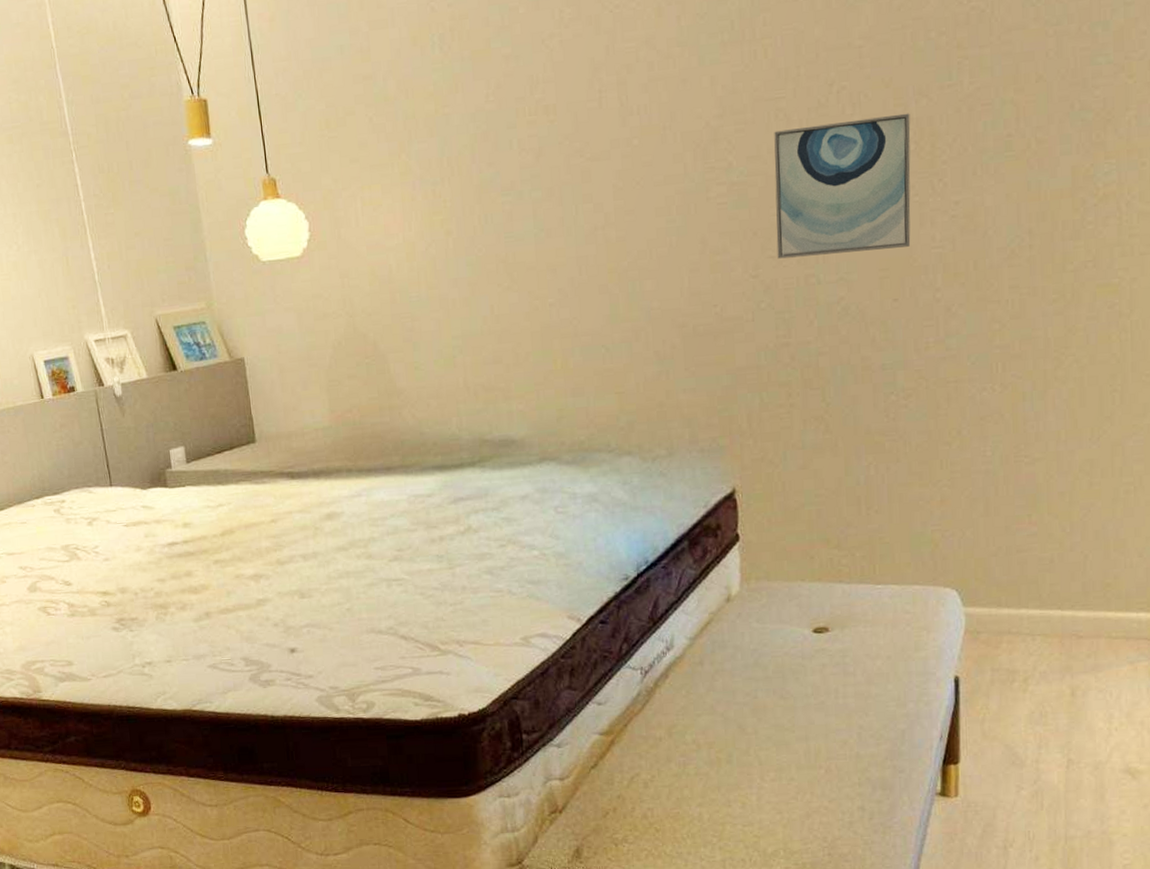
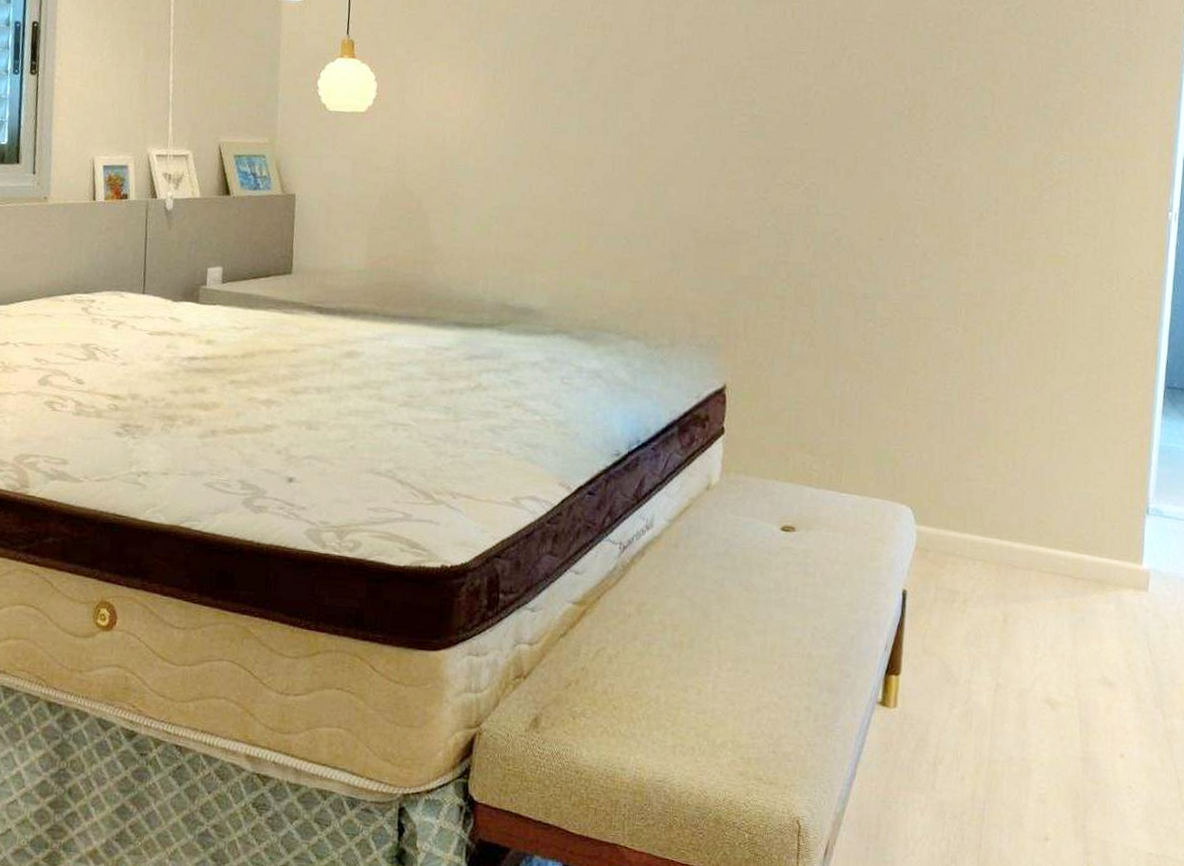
wall art: present [774,113,911,259] -> none [785,79,907,195]

